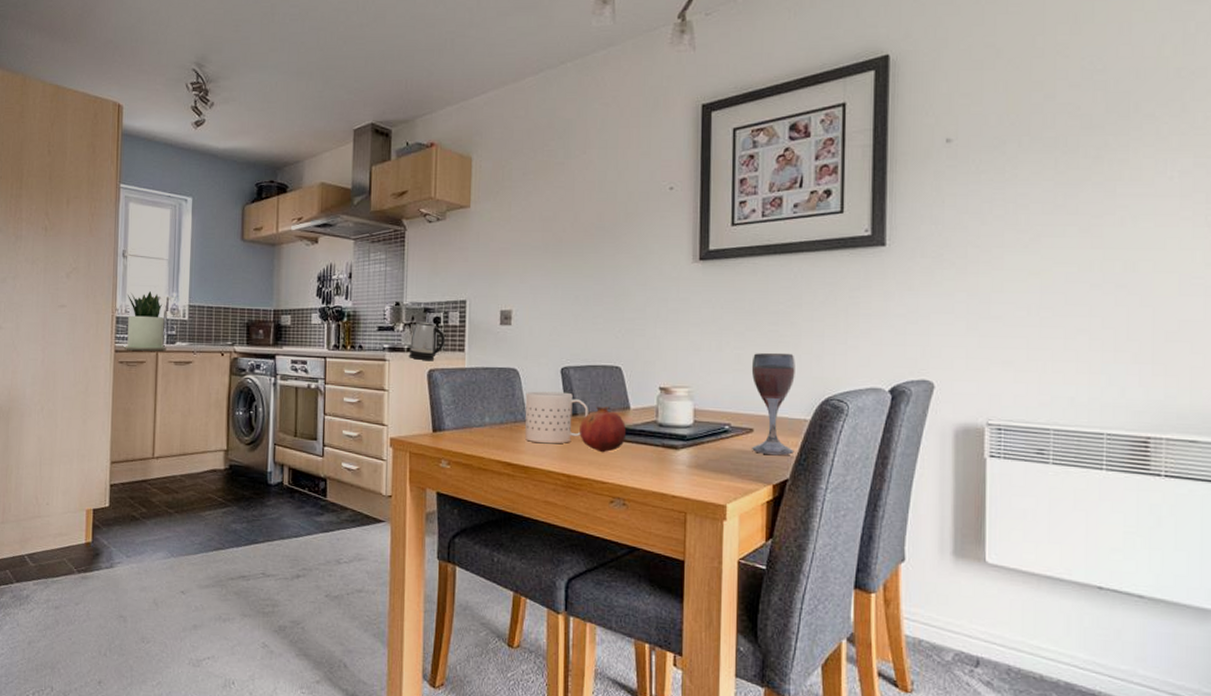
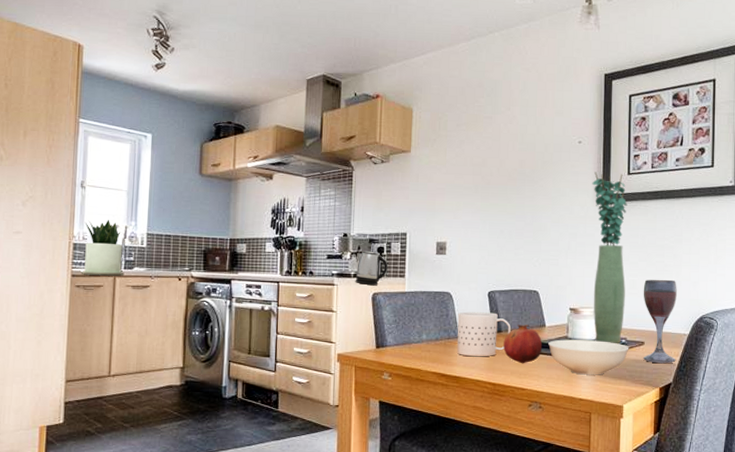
bowl: none [633,424,734,468] -> present [548,339,629,375]
vase: none [686,223,731,432] -> present [592,172,628,345]

